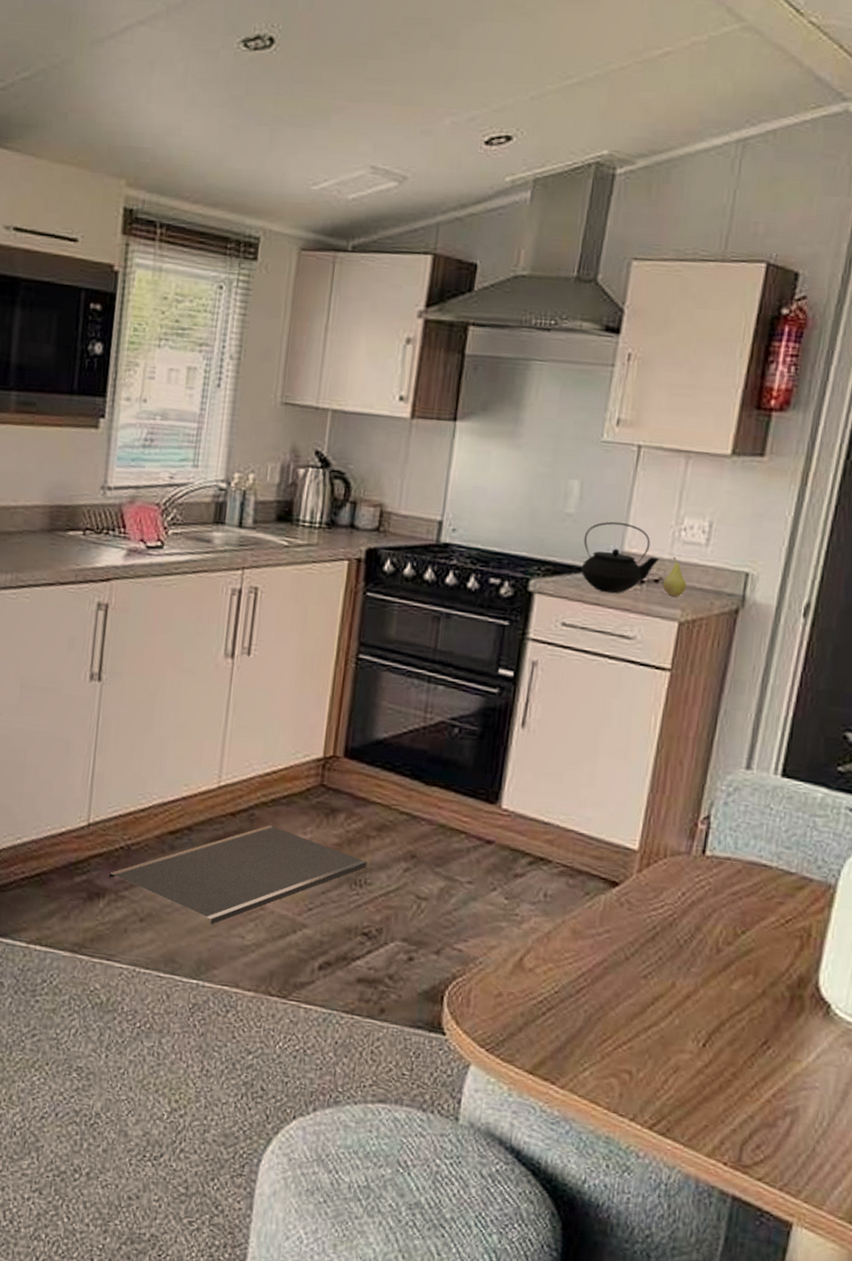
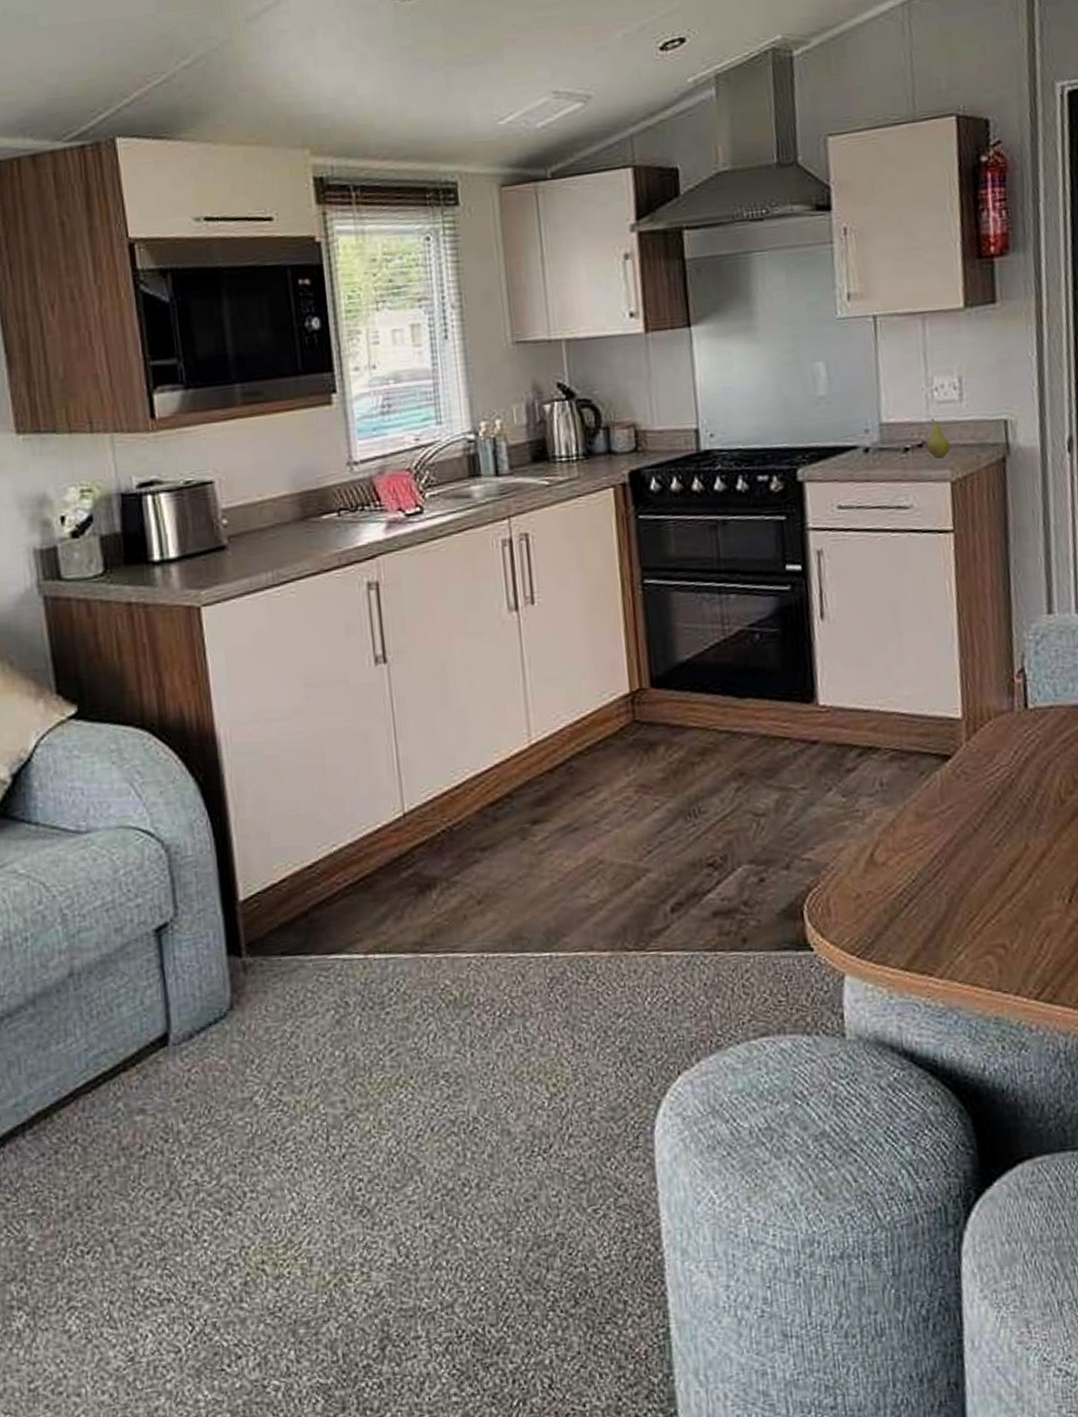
door mat: present [109,825,367,924] -> none [436,774,698,890]
teapot: present [580,521,659,594] -> none [840,394,918,468]

